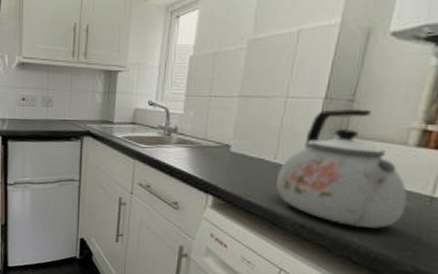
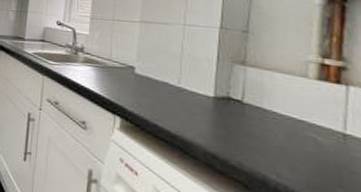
kettle: present [275,108,408,228] -> none [182,38,320,165]

